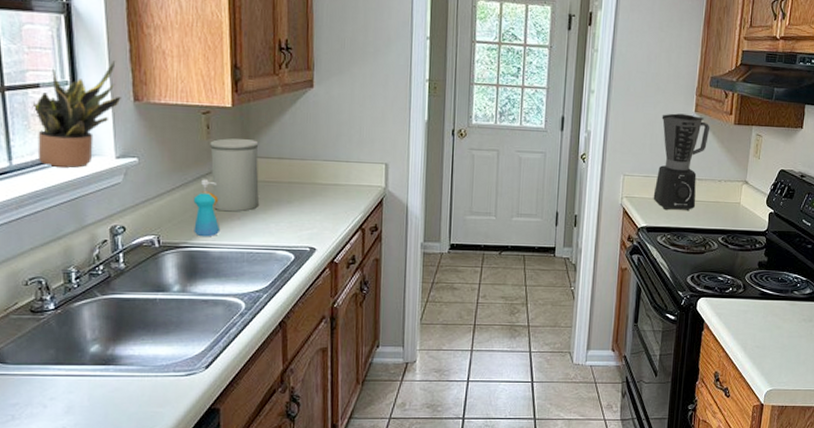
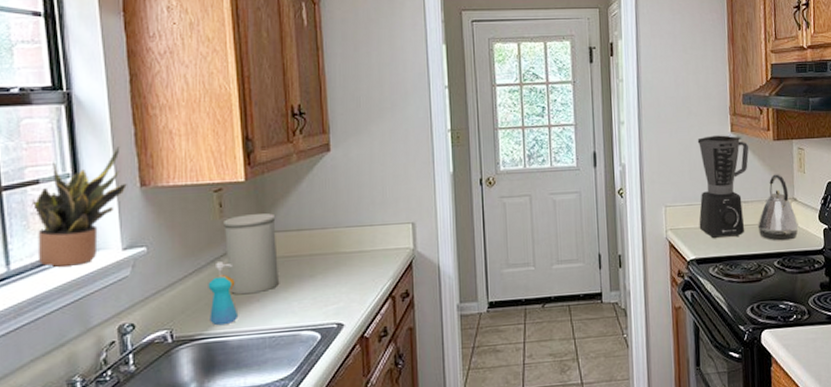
kettle: none [708,156,747,220] -> present [757,174,800,241]

